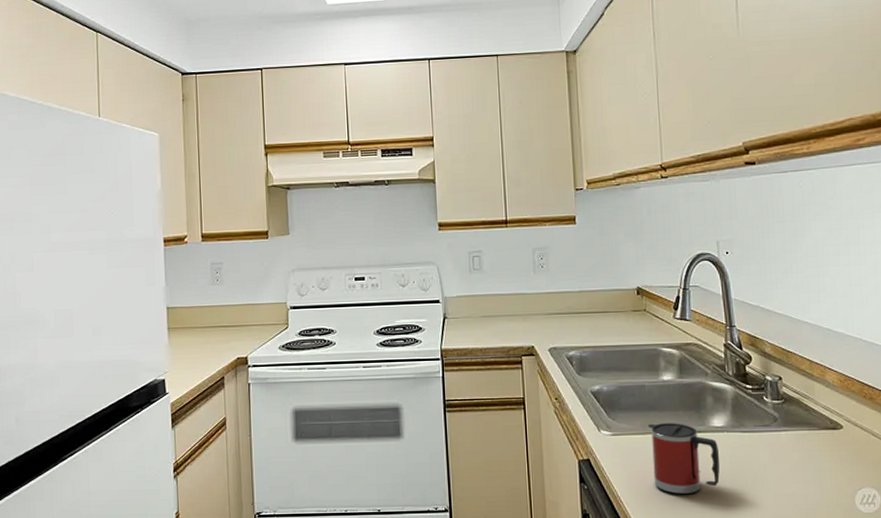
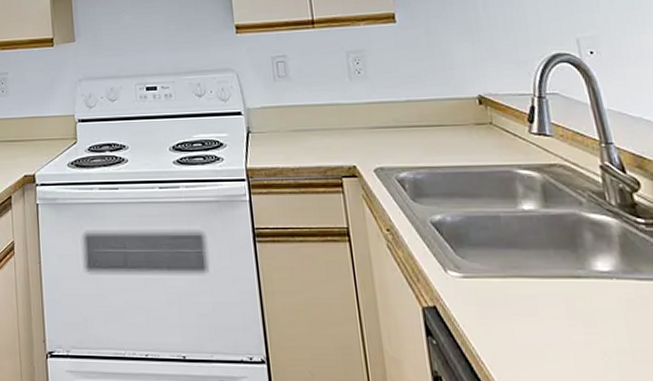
mug: present [647,423,720,494] -> none [508,264,614,358]

